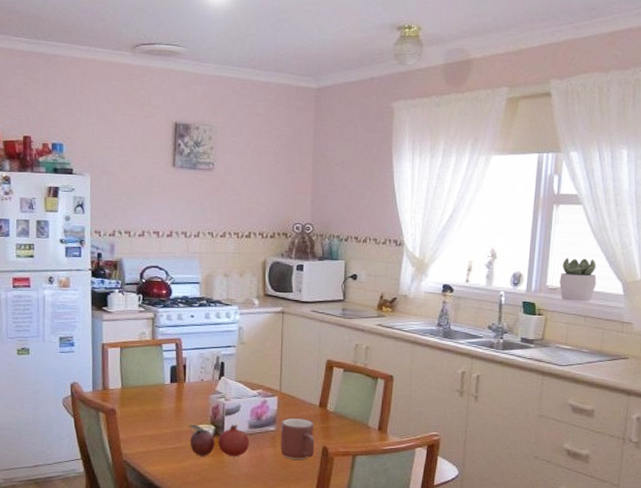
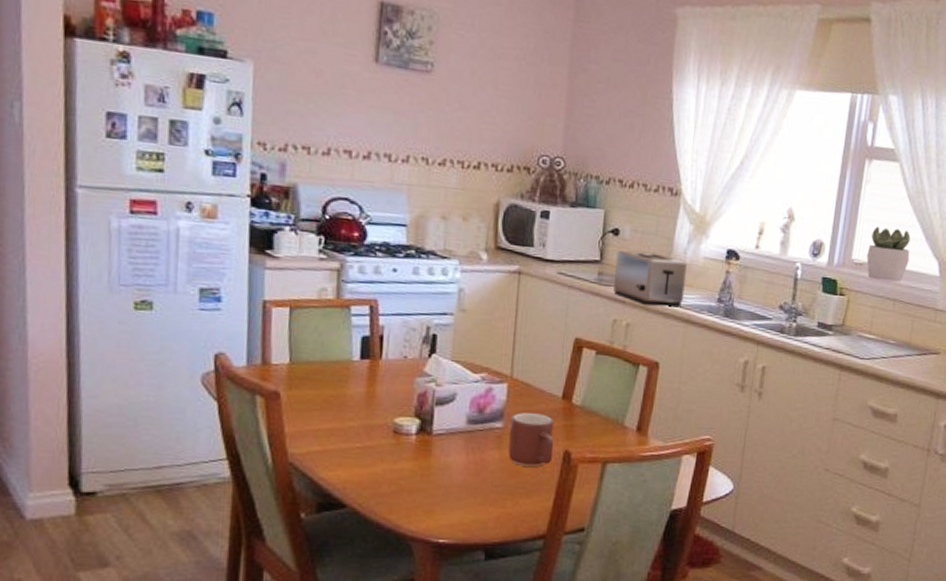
fruit: present [187,424,215,456] -> none [382,416,420,460]
fruit: present [218,424,249,456] -> none [423,417,467,461]
toaster: none [355,290,411,333] -> present [613,250,687,307]

